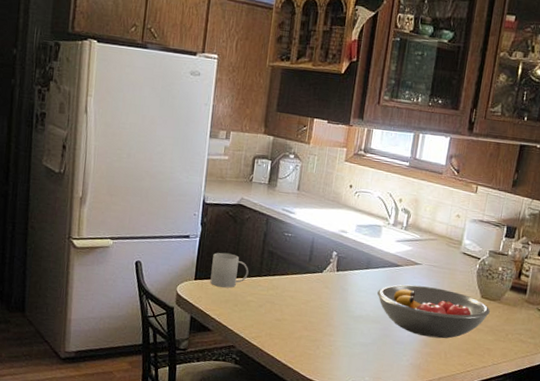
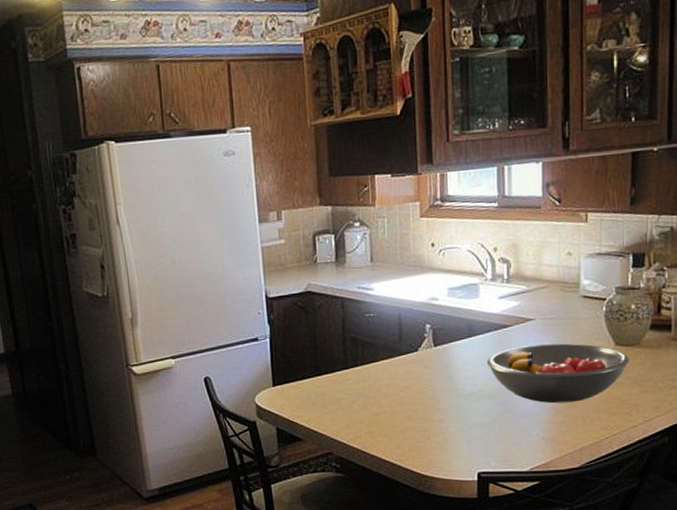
mug: present [210,252,249,288] -> none [288,349,333,390]

